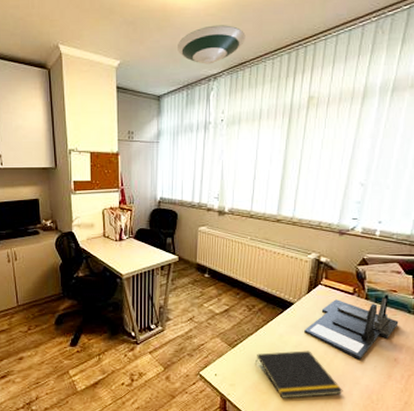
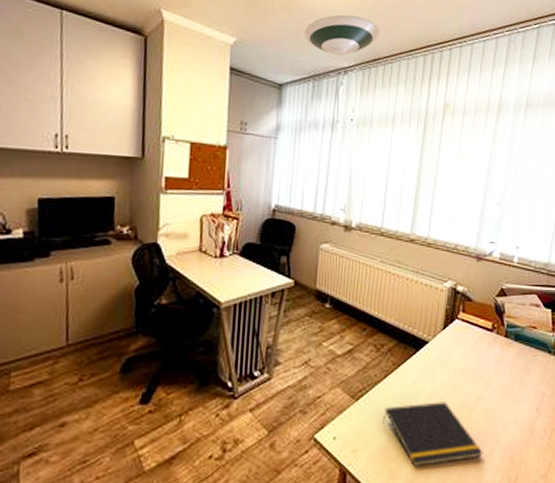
desk organizer: present [304,294,399,361] -> none [440,330,540,413]

